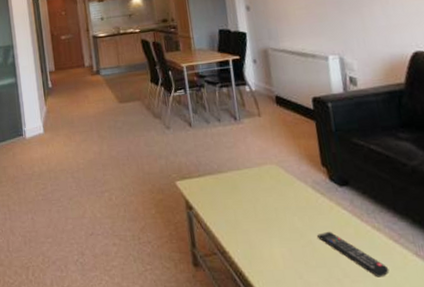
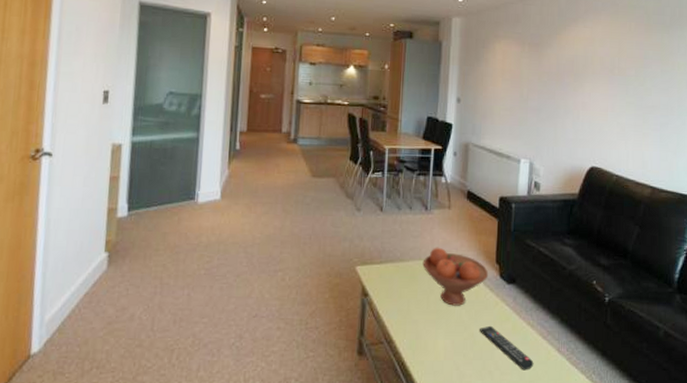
fruit bowl: none [241,155,317,213] -> present [422,247,489,306]

